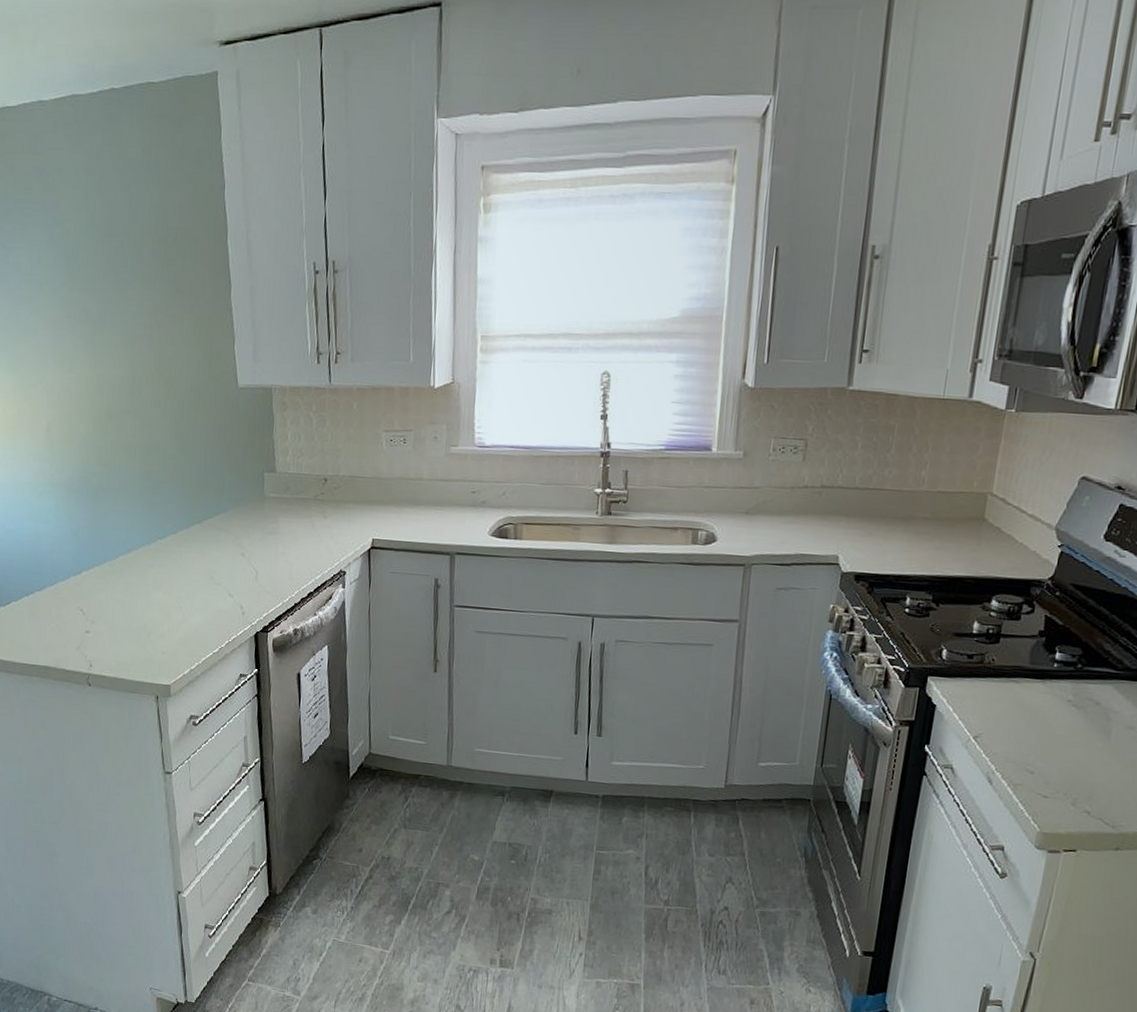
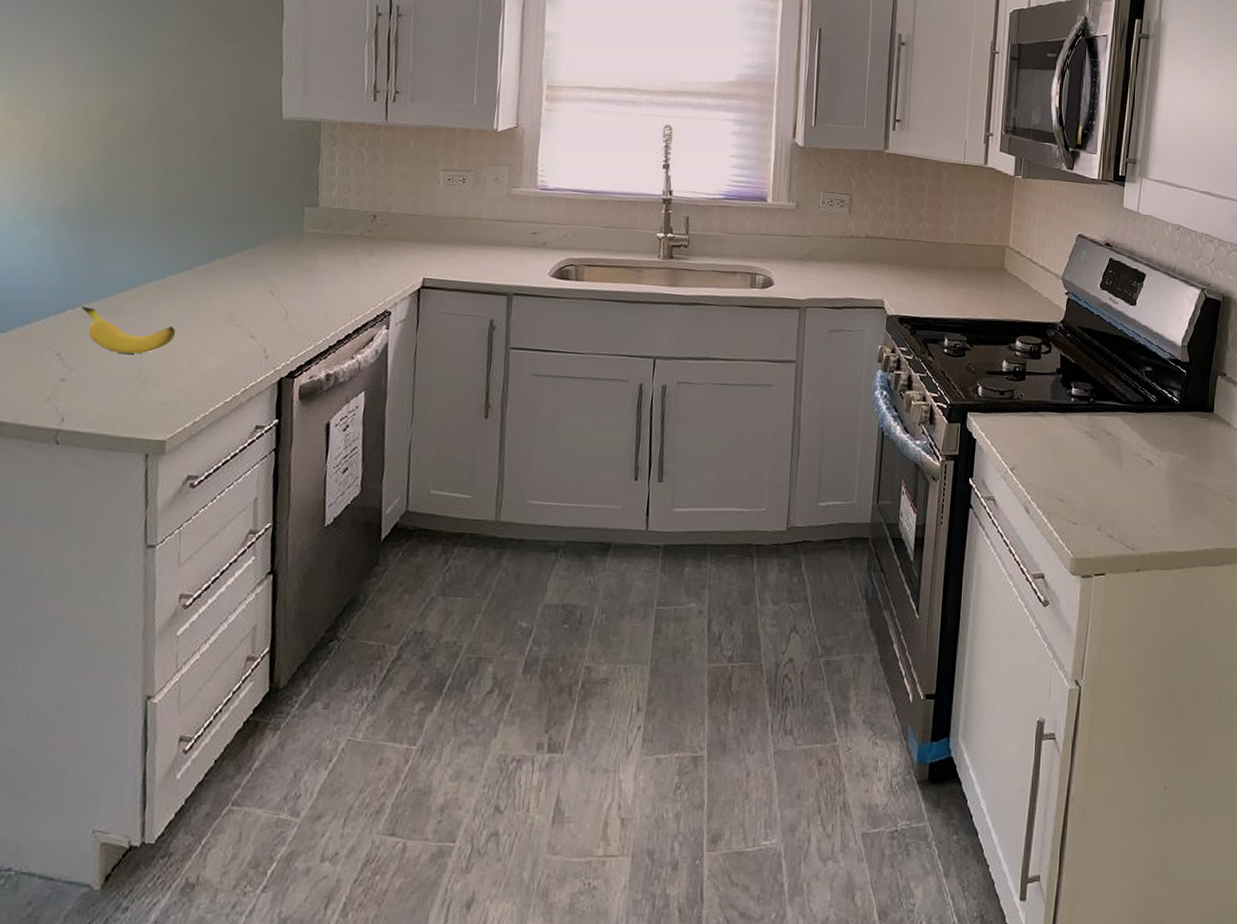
banana: none [93,568,169,610] -> present [81,306,176,354]

